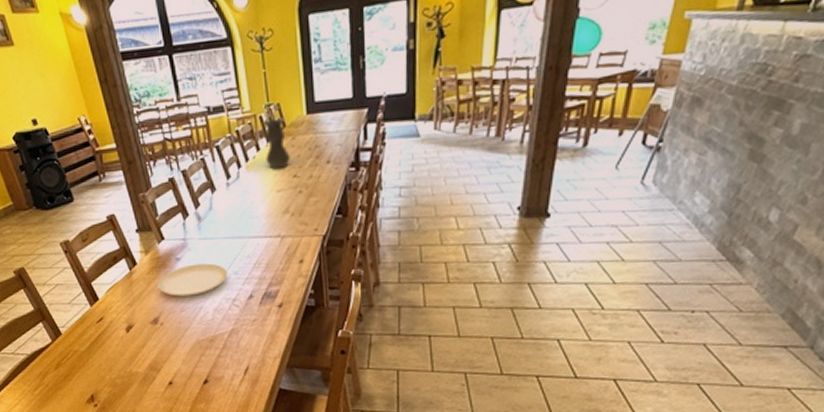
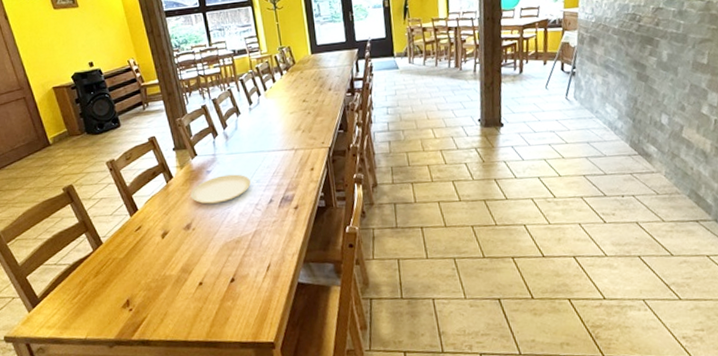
vase: present [262,118,290,171] -> none [277,57,300,98]

